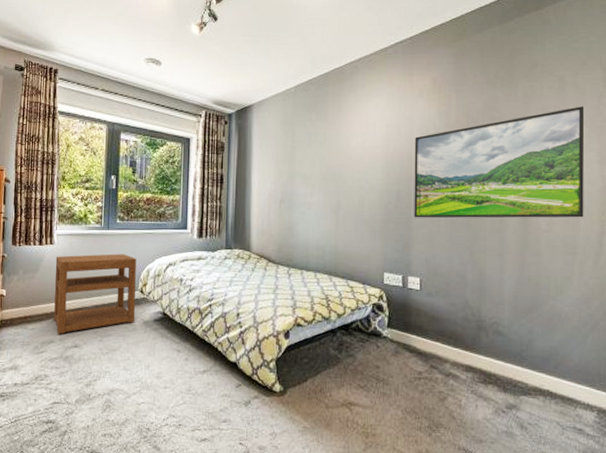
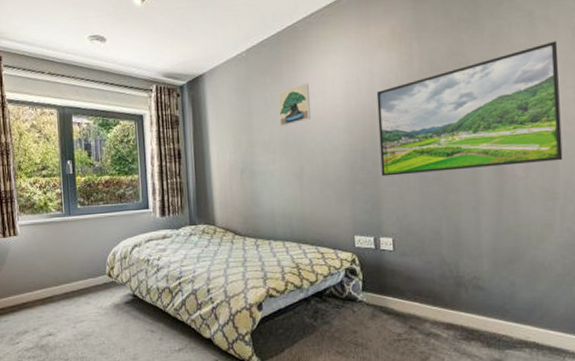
nightstand: present [54,254,136,334] -> none [21,239,105,324]
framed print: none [321,122,352,162] -> present [278,82,311,127]

